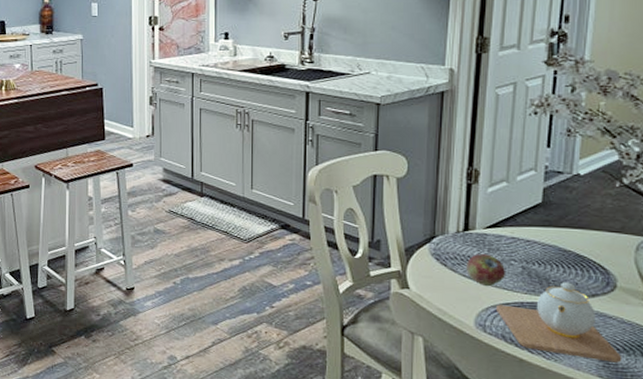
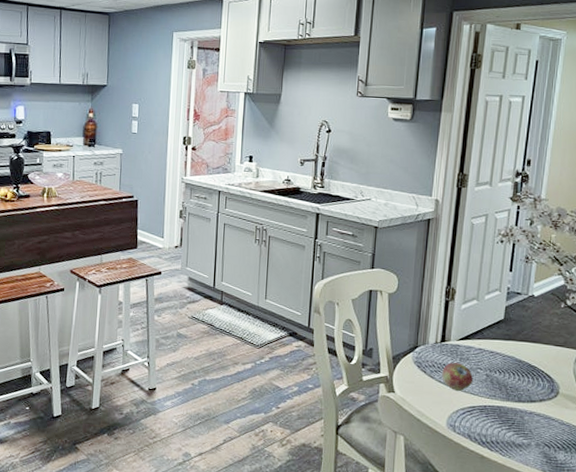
teapot: present [497,282,621,363] -> none [464,388,560,459]

